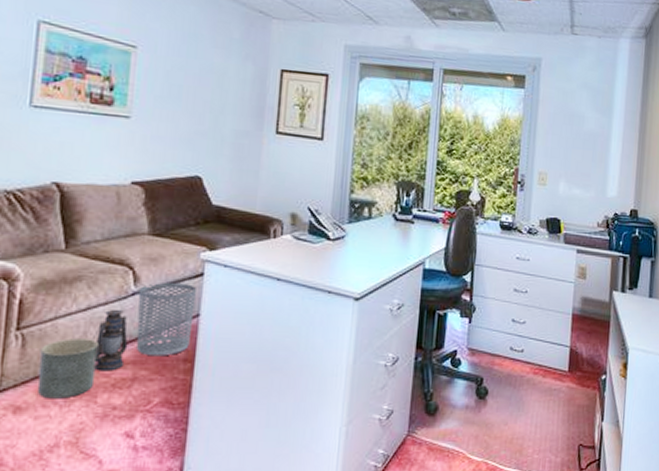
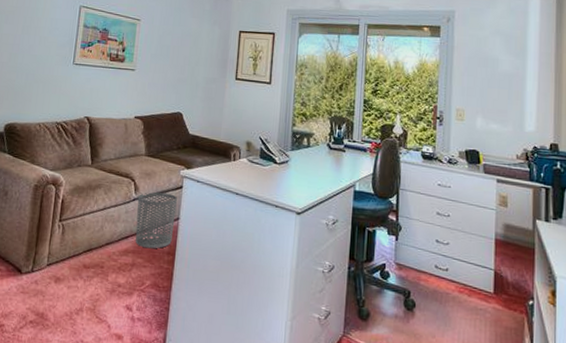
planter: present [37,338,98,399] -> none [71,230,110,275]
lantern: present [91,310,128,371] -> none [106,211,130,257]

